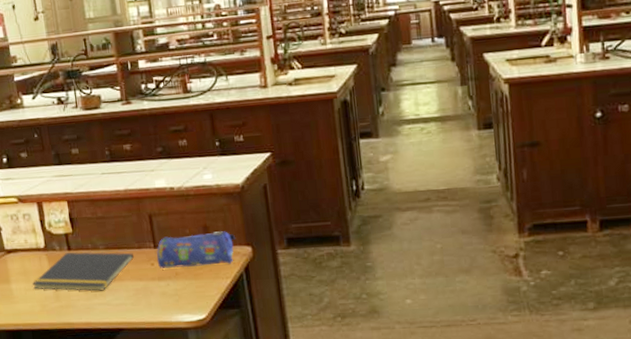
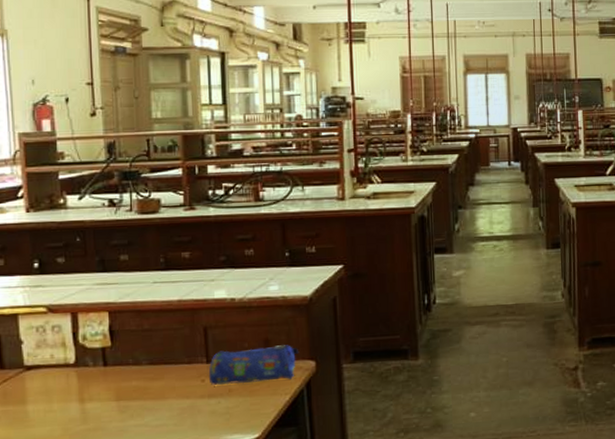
notepad: present [33,251,135,291] -> none [55,367,183,411]

